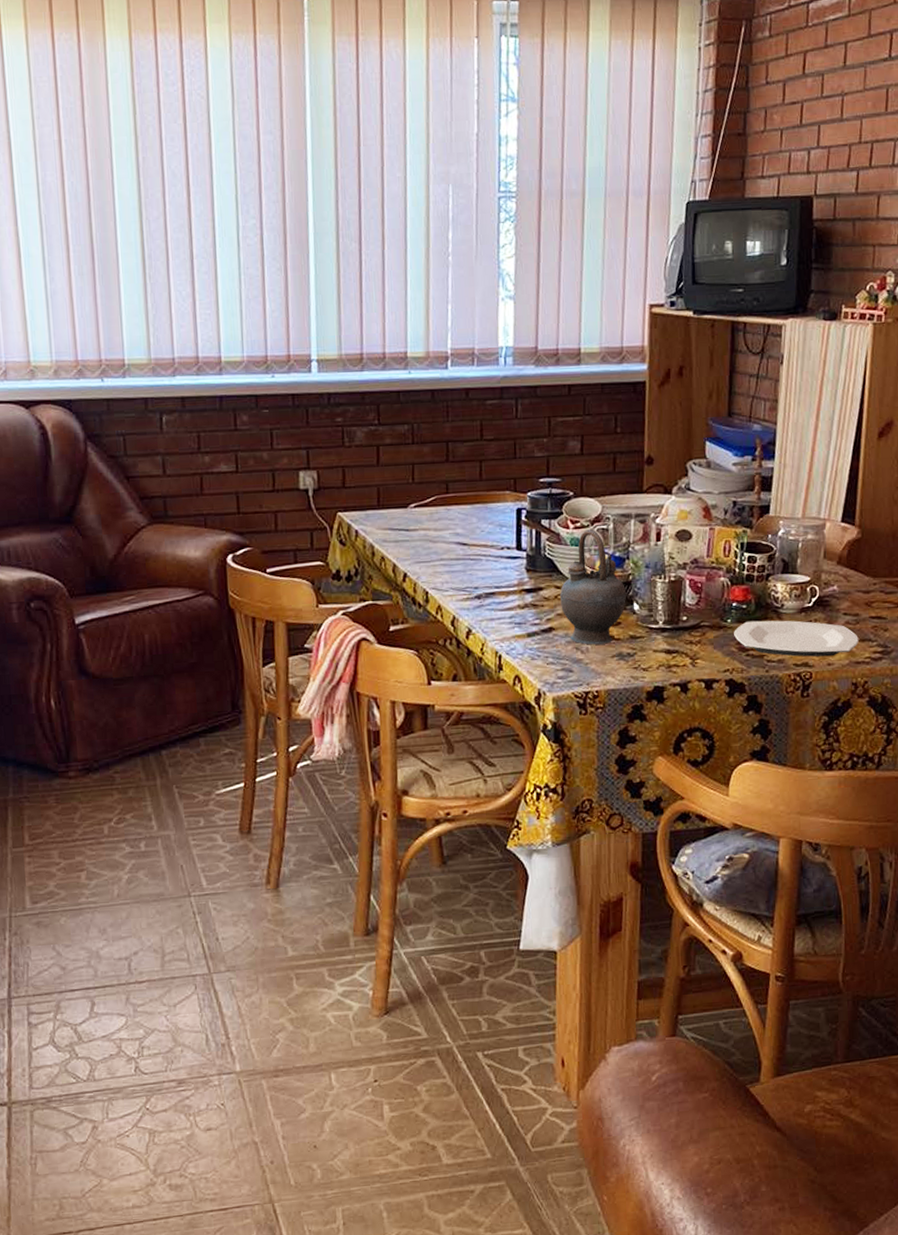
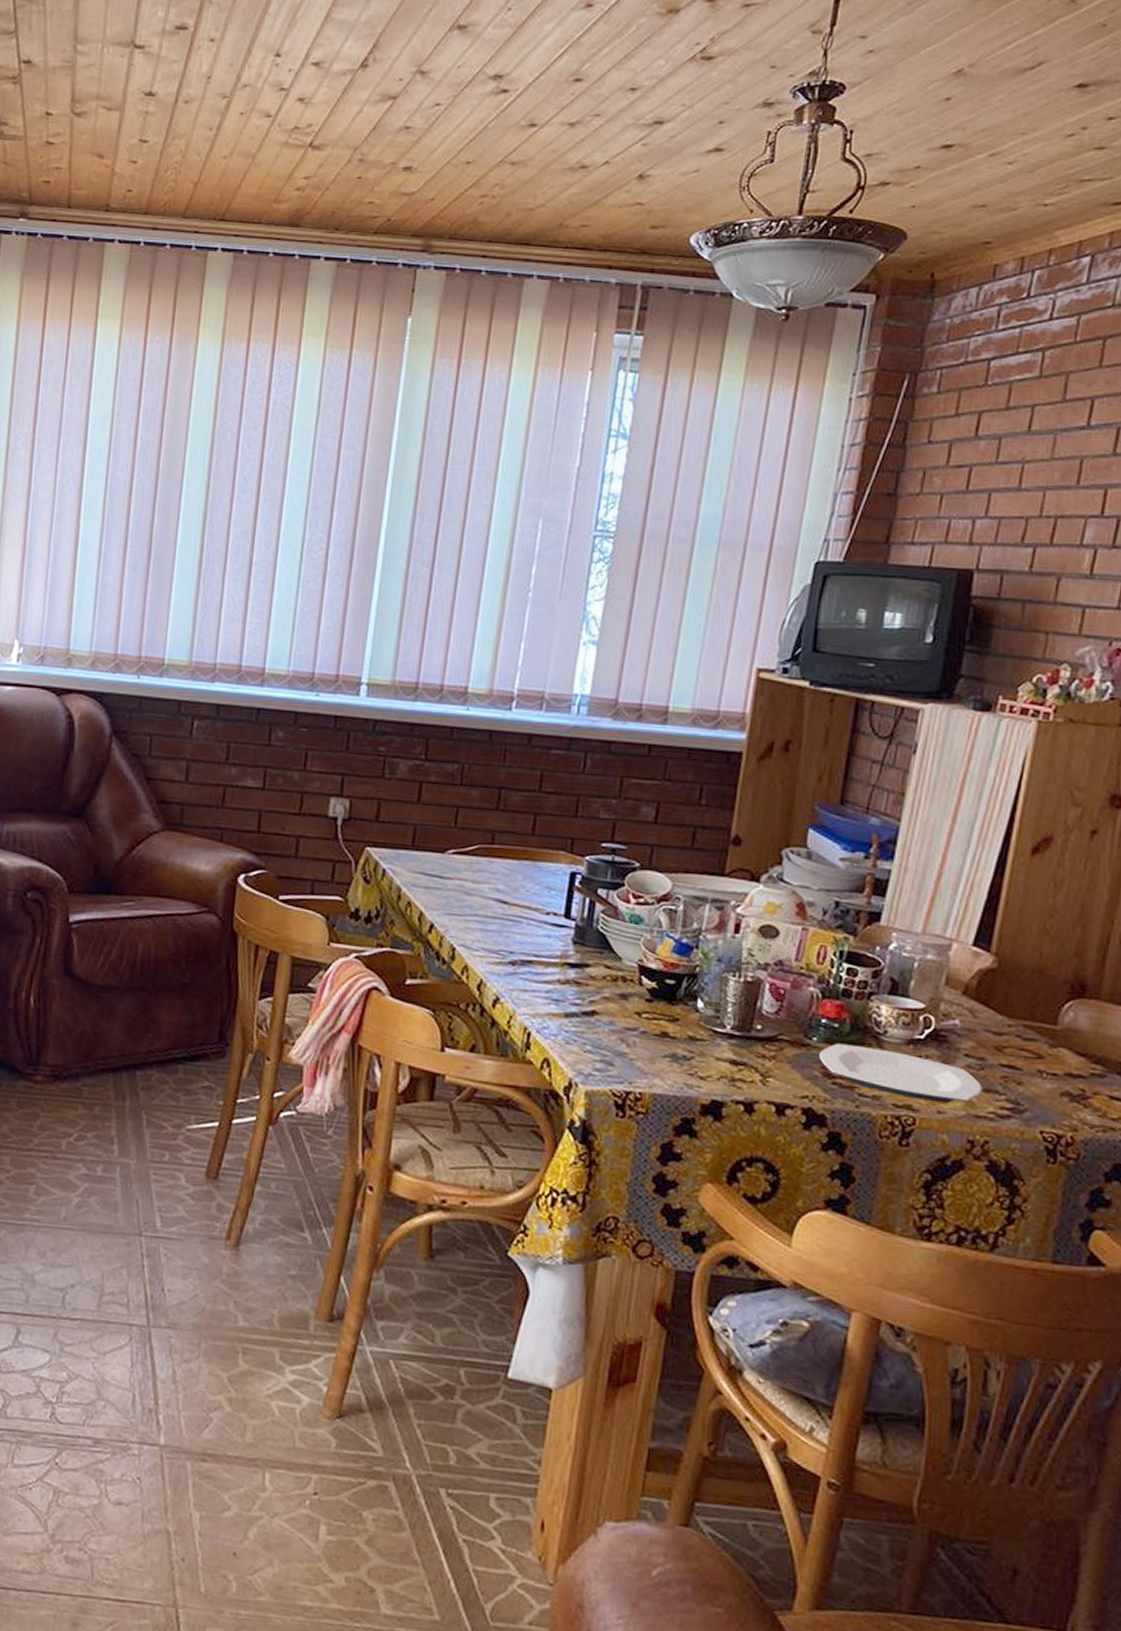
teapot: present [560,529,626,645] -> none [609,907,690,1041]

